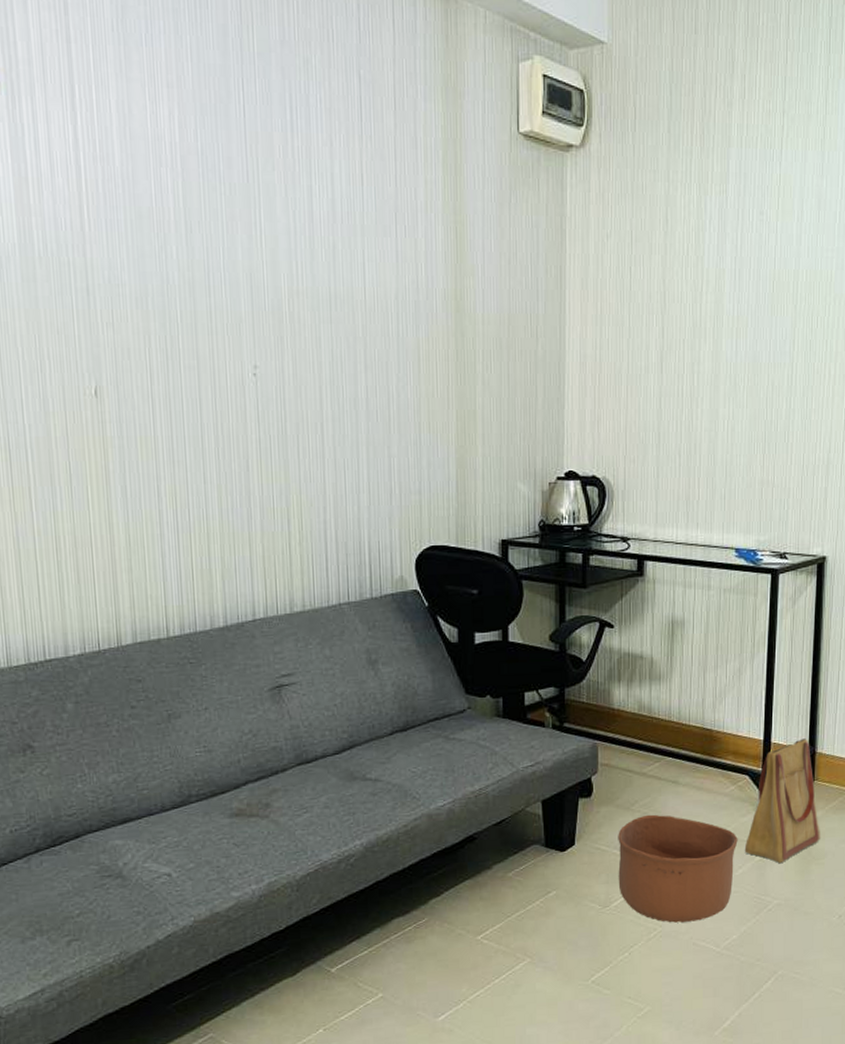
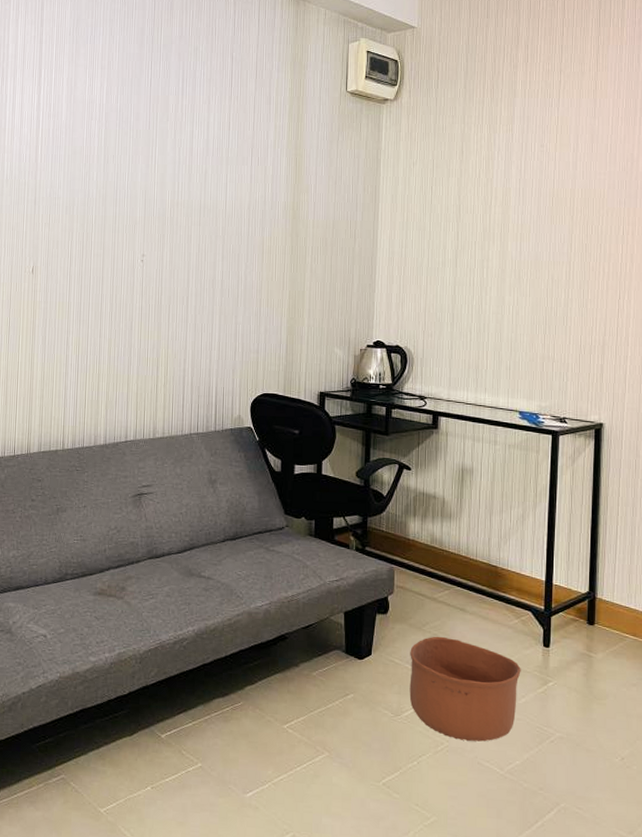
shopping bag: present [744,738,820,863] -> none [527,583,601,698]

